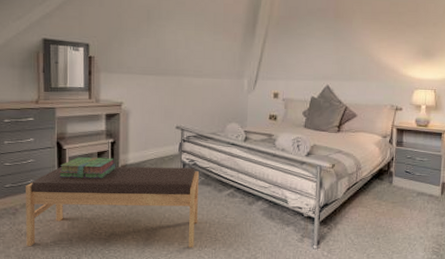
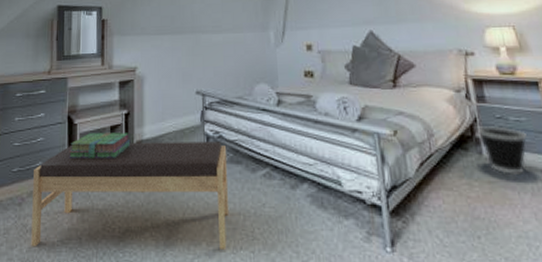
wastebasket: none [393,163,425,198] -> present [478,126,527,174]

